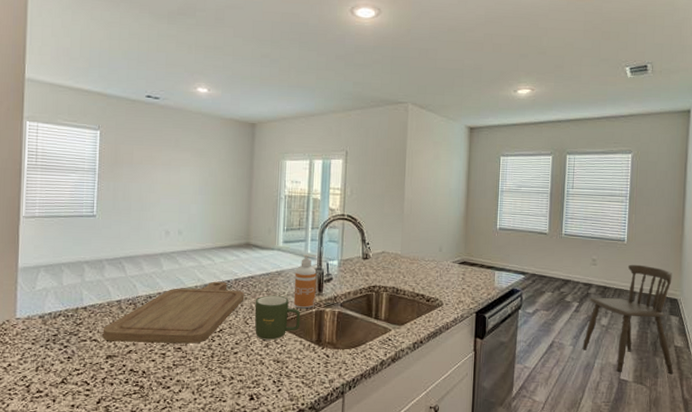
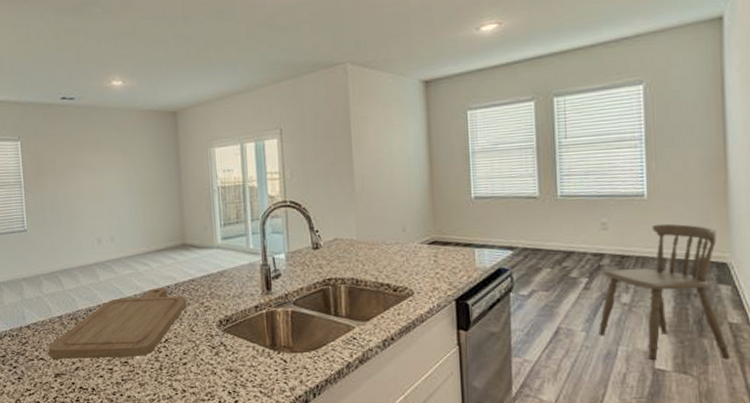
mug: present [254,295,301,341] -> none [199,297,251,349]
soap dispenser: present [293,253,317,309] -> none [238,249,265,311]

